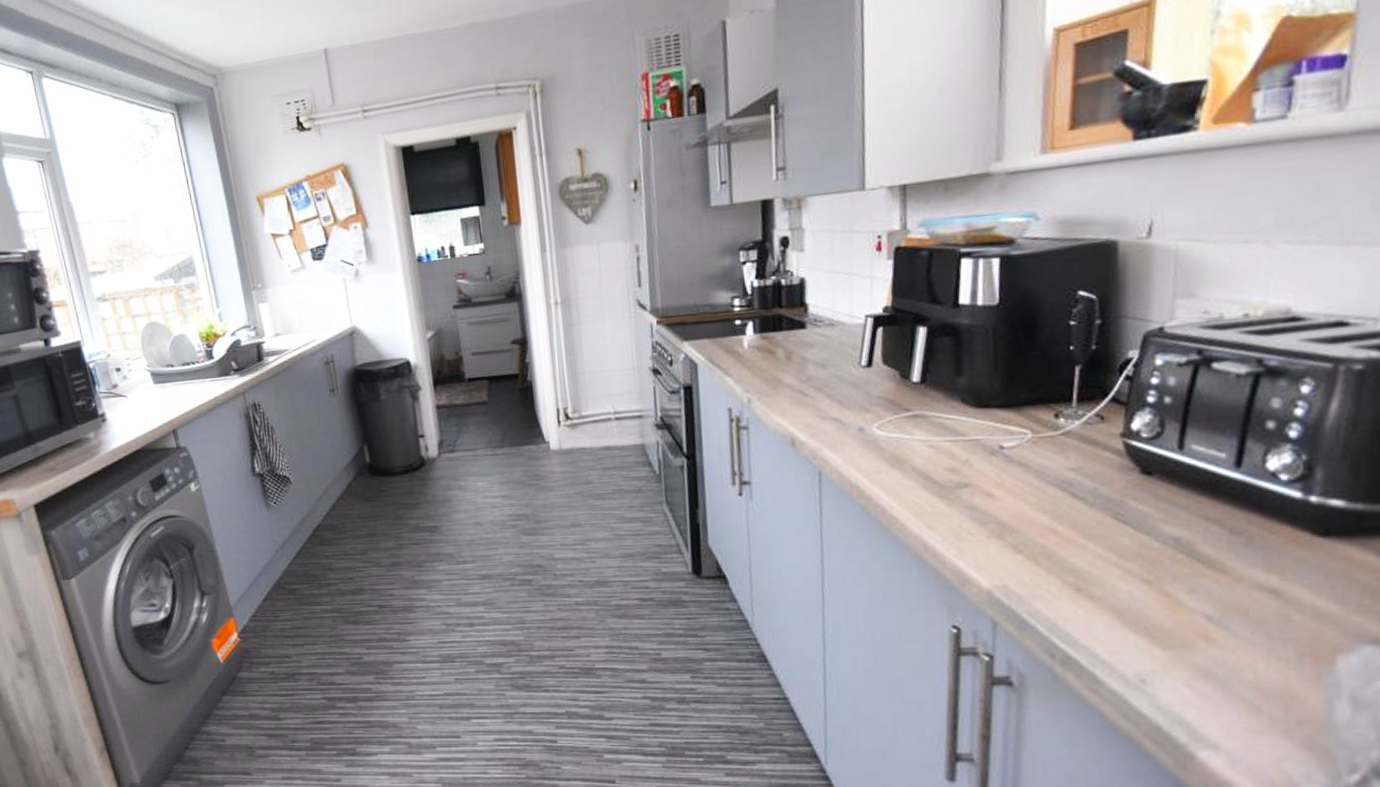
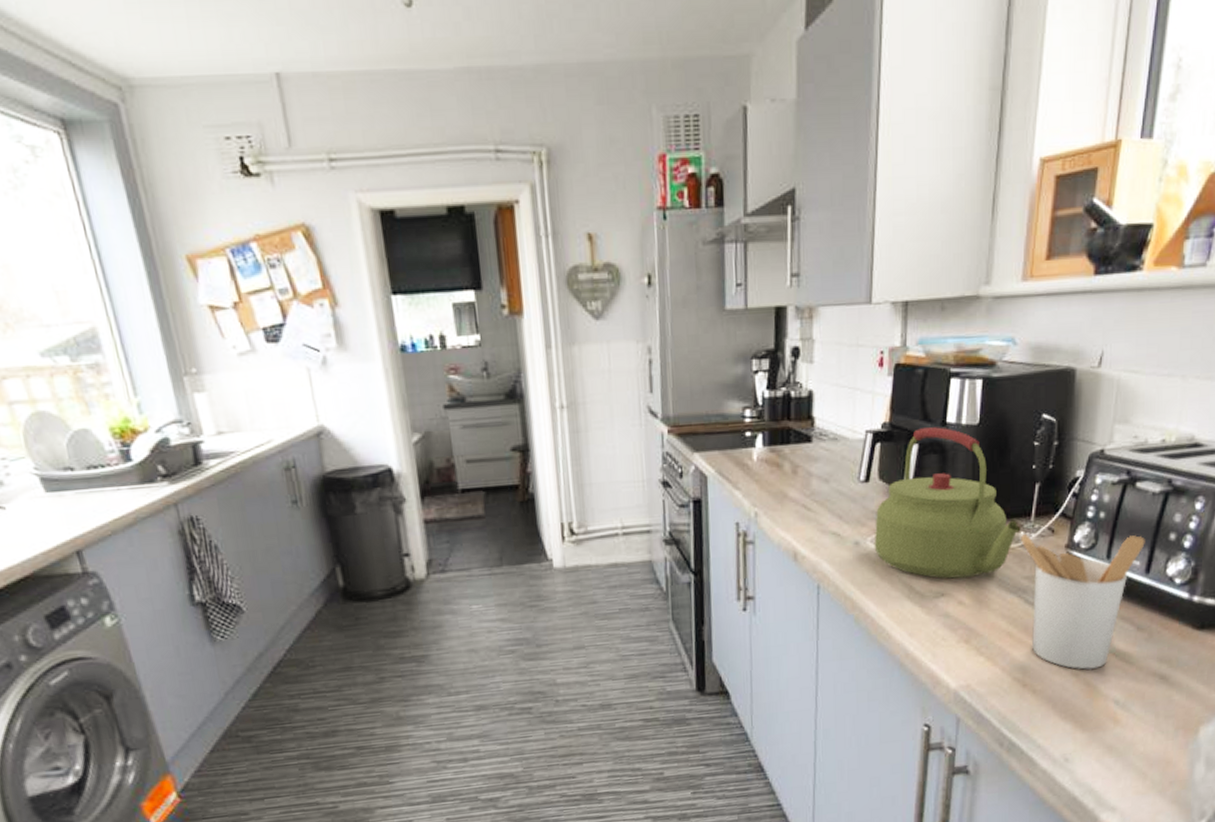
kettle: none [880,309,1060,469] -> present [874,427,1021,579]
utensil holder: none [1061,421,1232,578] -> present [1021,534,1145,670]

